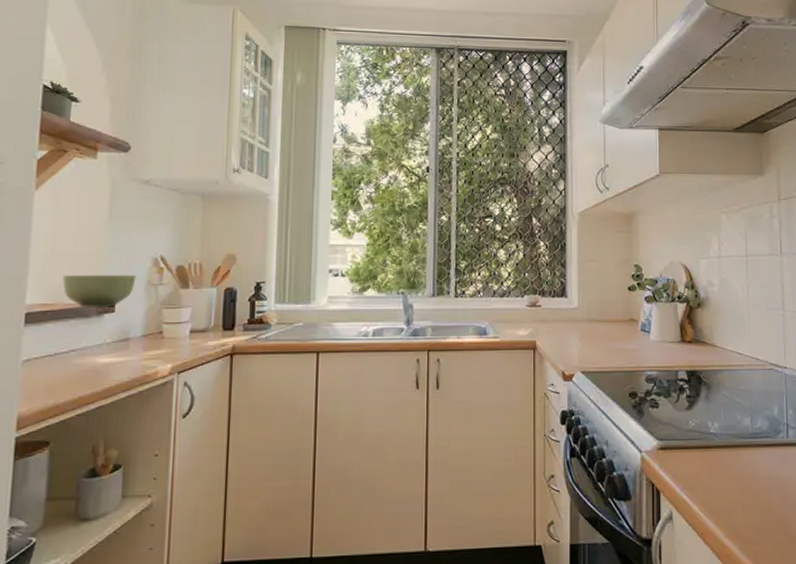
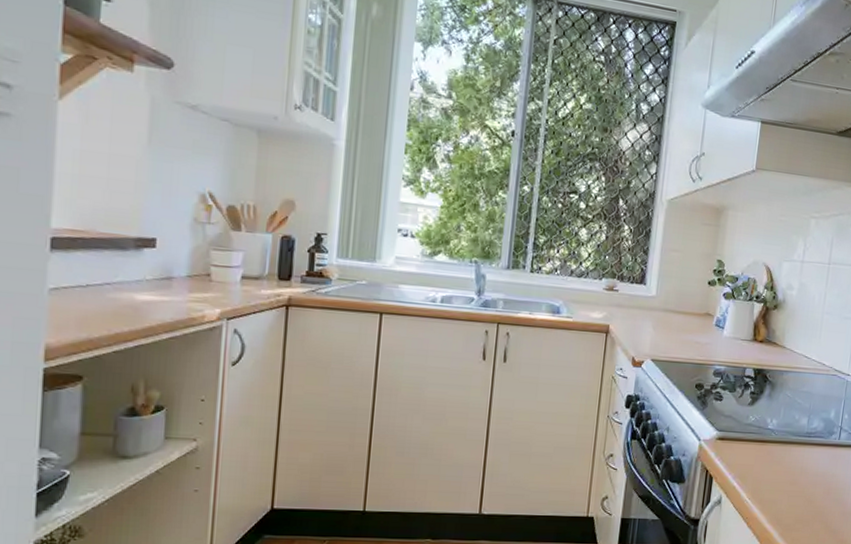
bowl: present [62,275,137,308] -> none [94,201,181,242]

